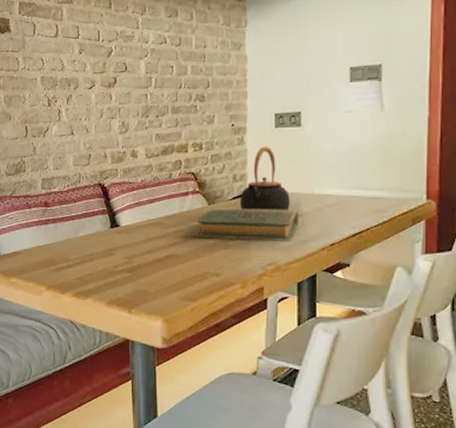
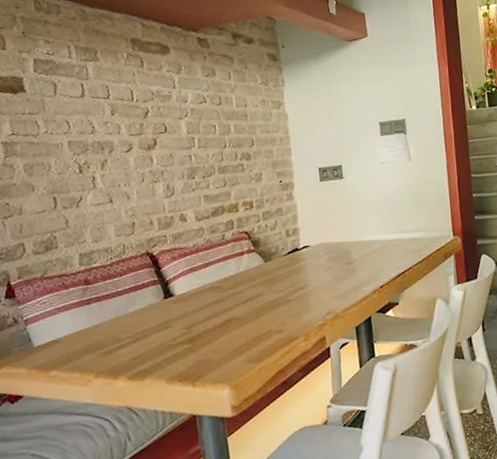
hardback book: present [195,208,298,242] -> none [253,258,351,297]
teapot: present [239,146,290,211] -> none [294,199,341,263]

